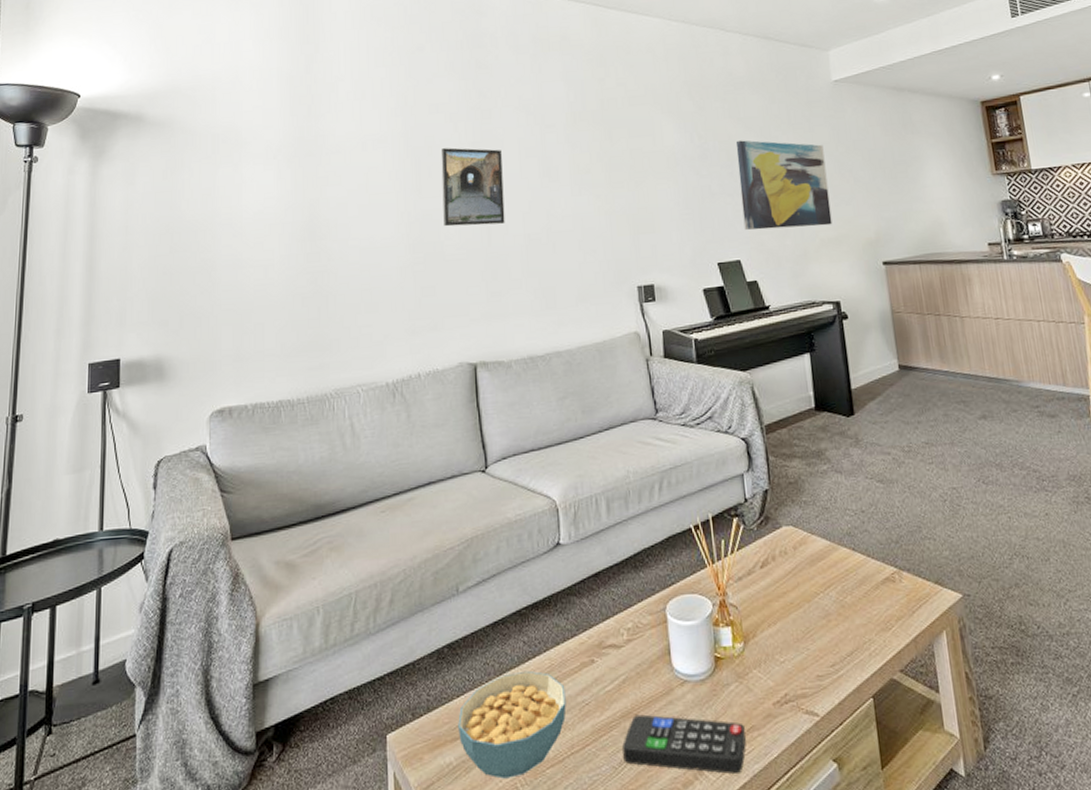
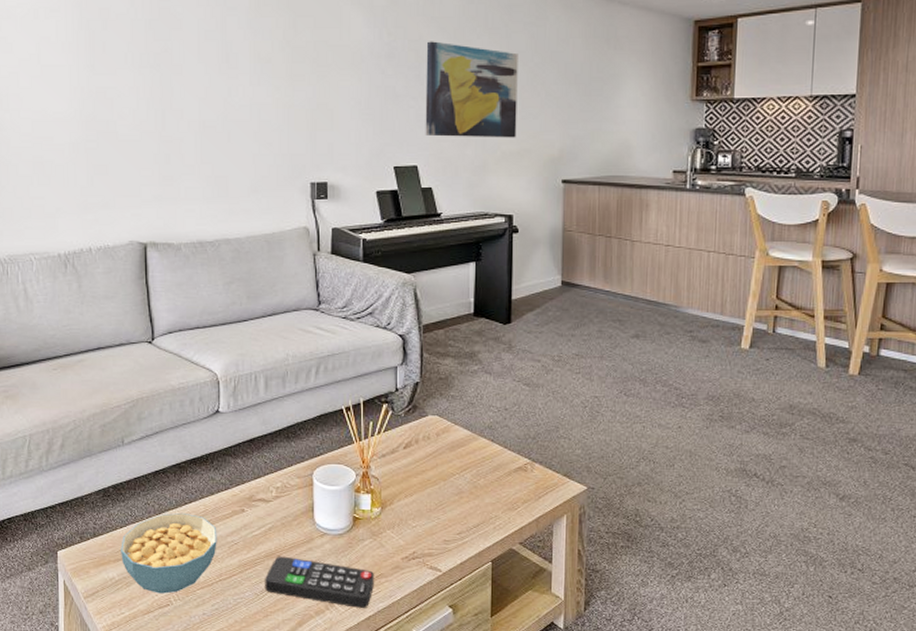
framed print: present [440,147,505,227] -> none [116,23,181,107]

